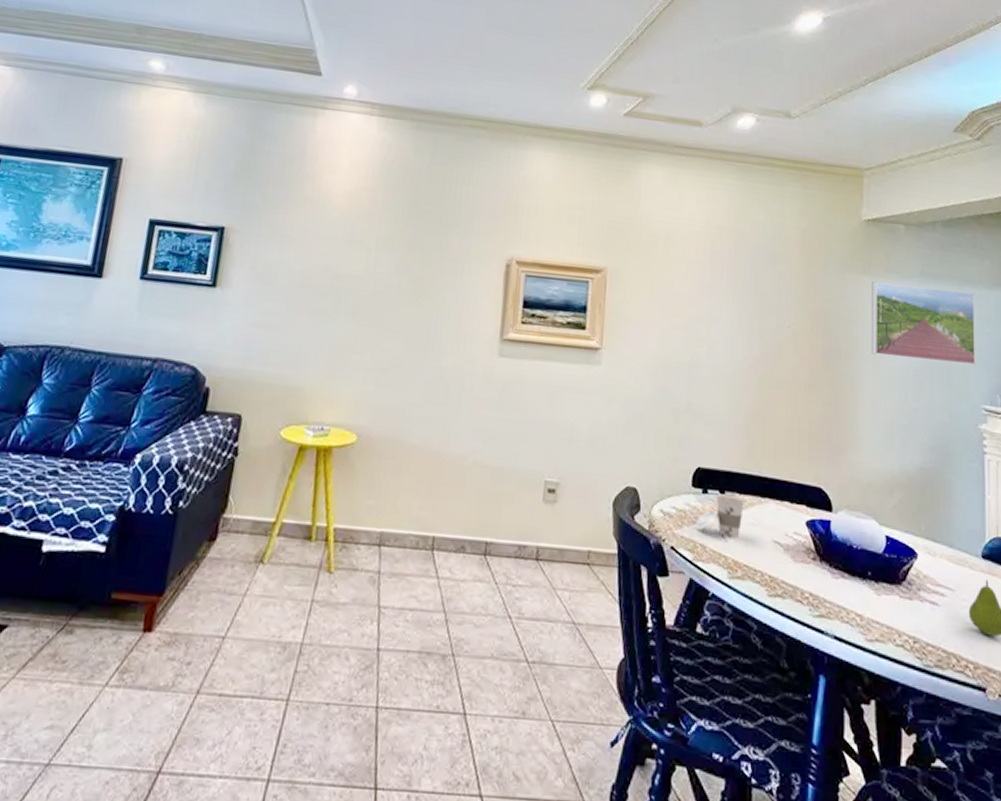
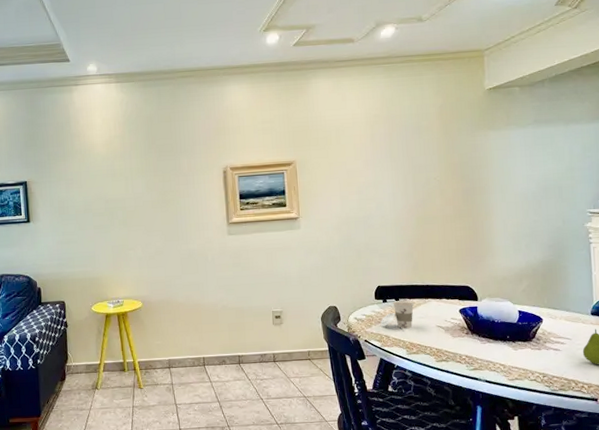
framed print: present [872,281,976,365] -> none [496,128,581,187]

